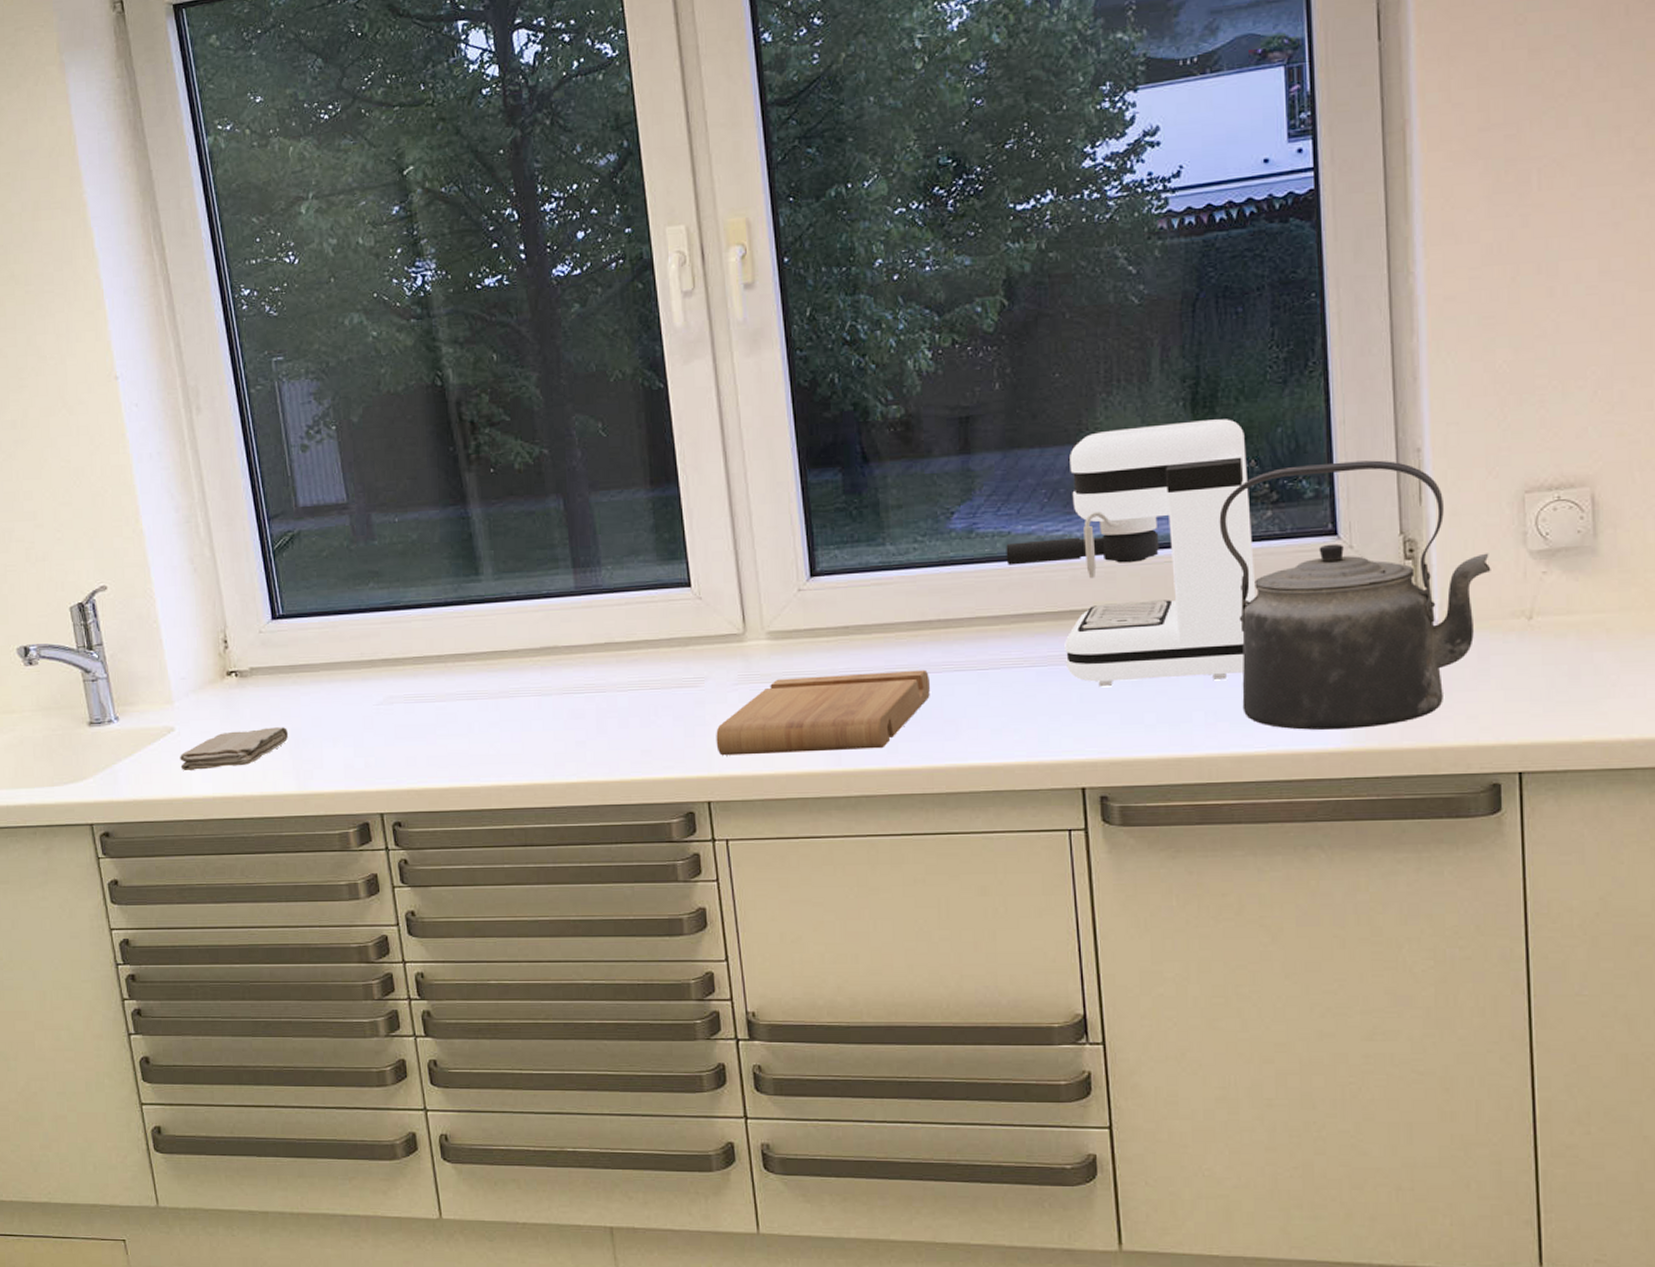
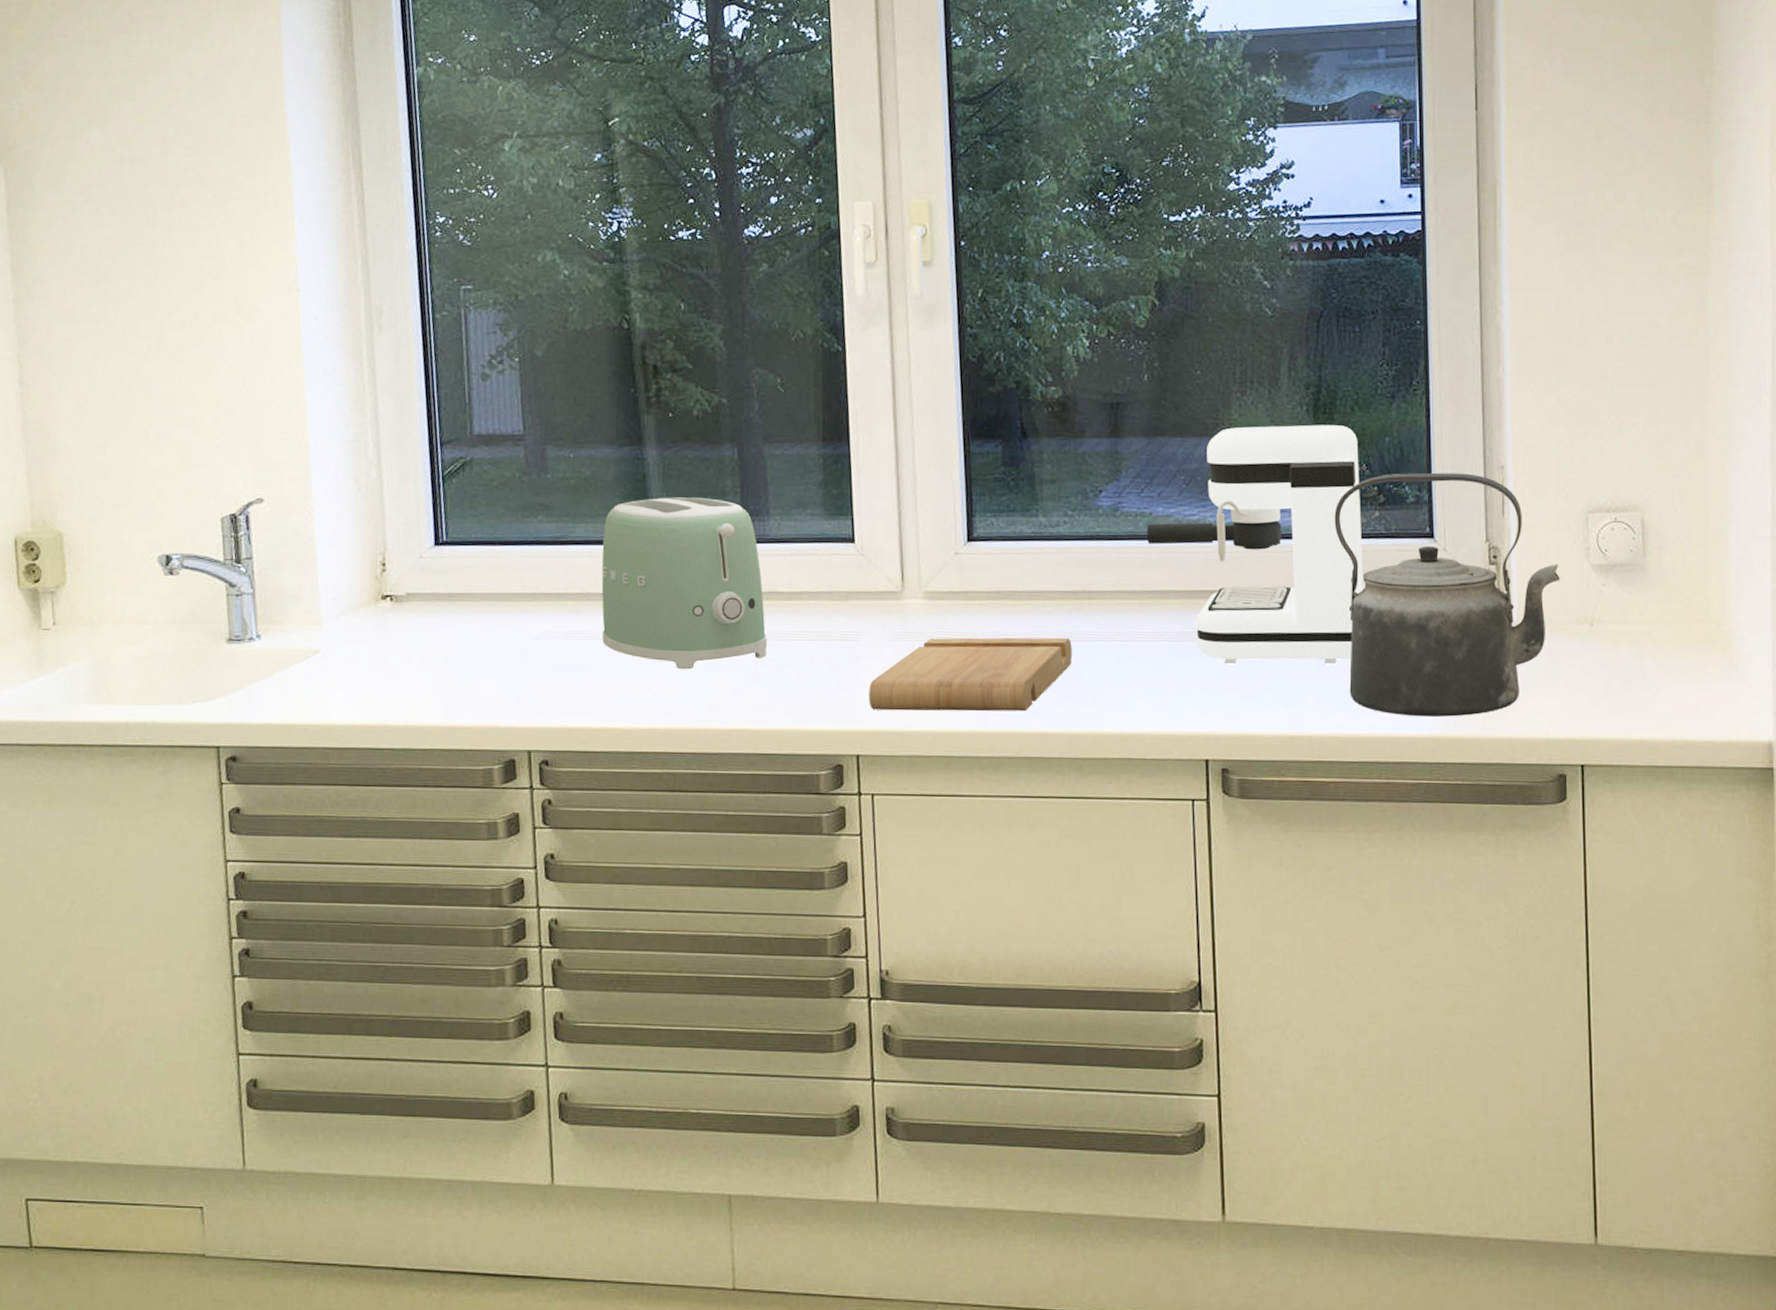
washcloth: present [180,727,289,770] -> none [322,655,441,696]
toaster: none [434,552,609,726] -> present [601,497,768,670]

